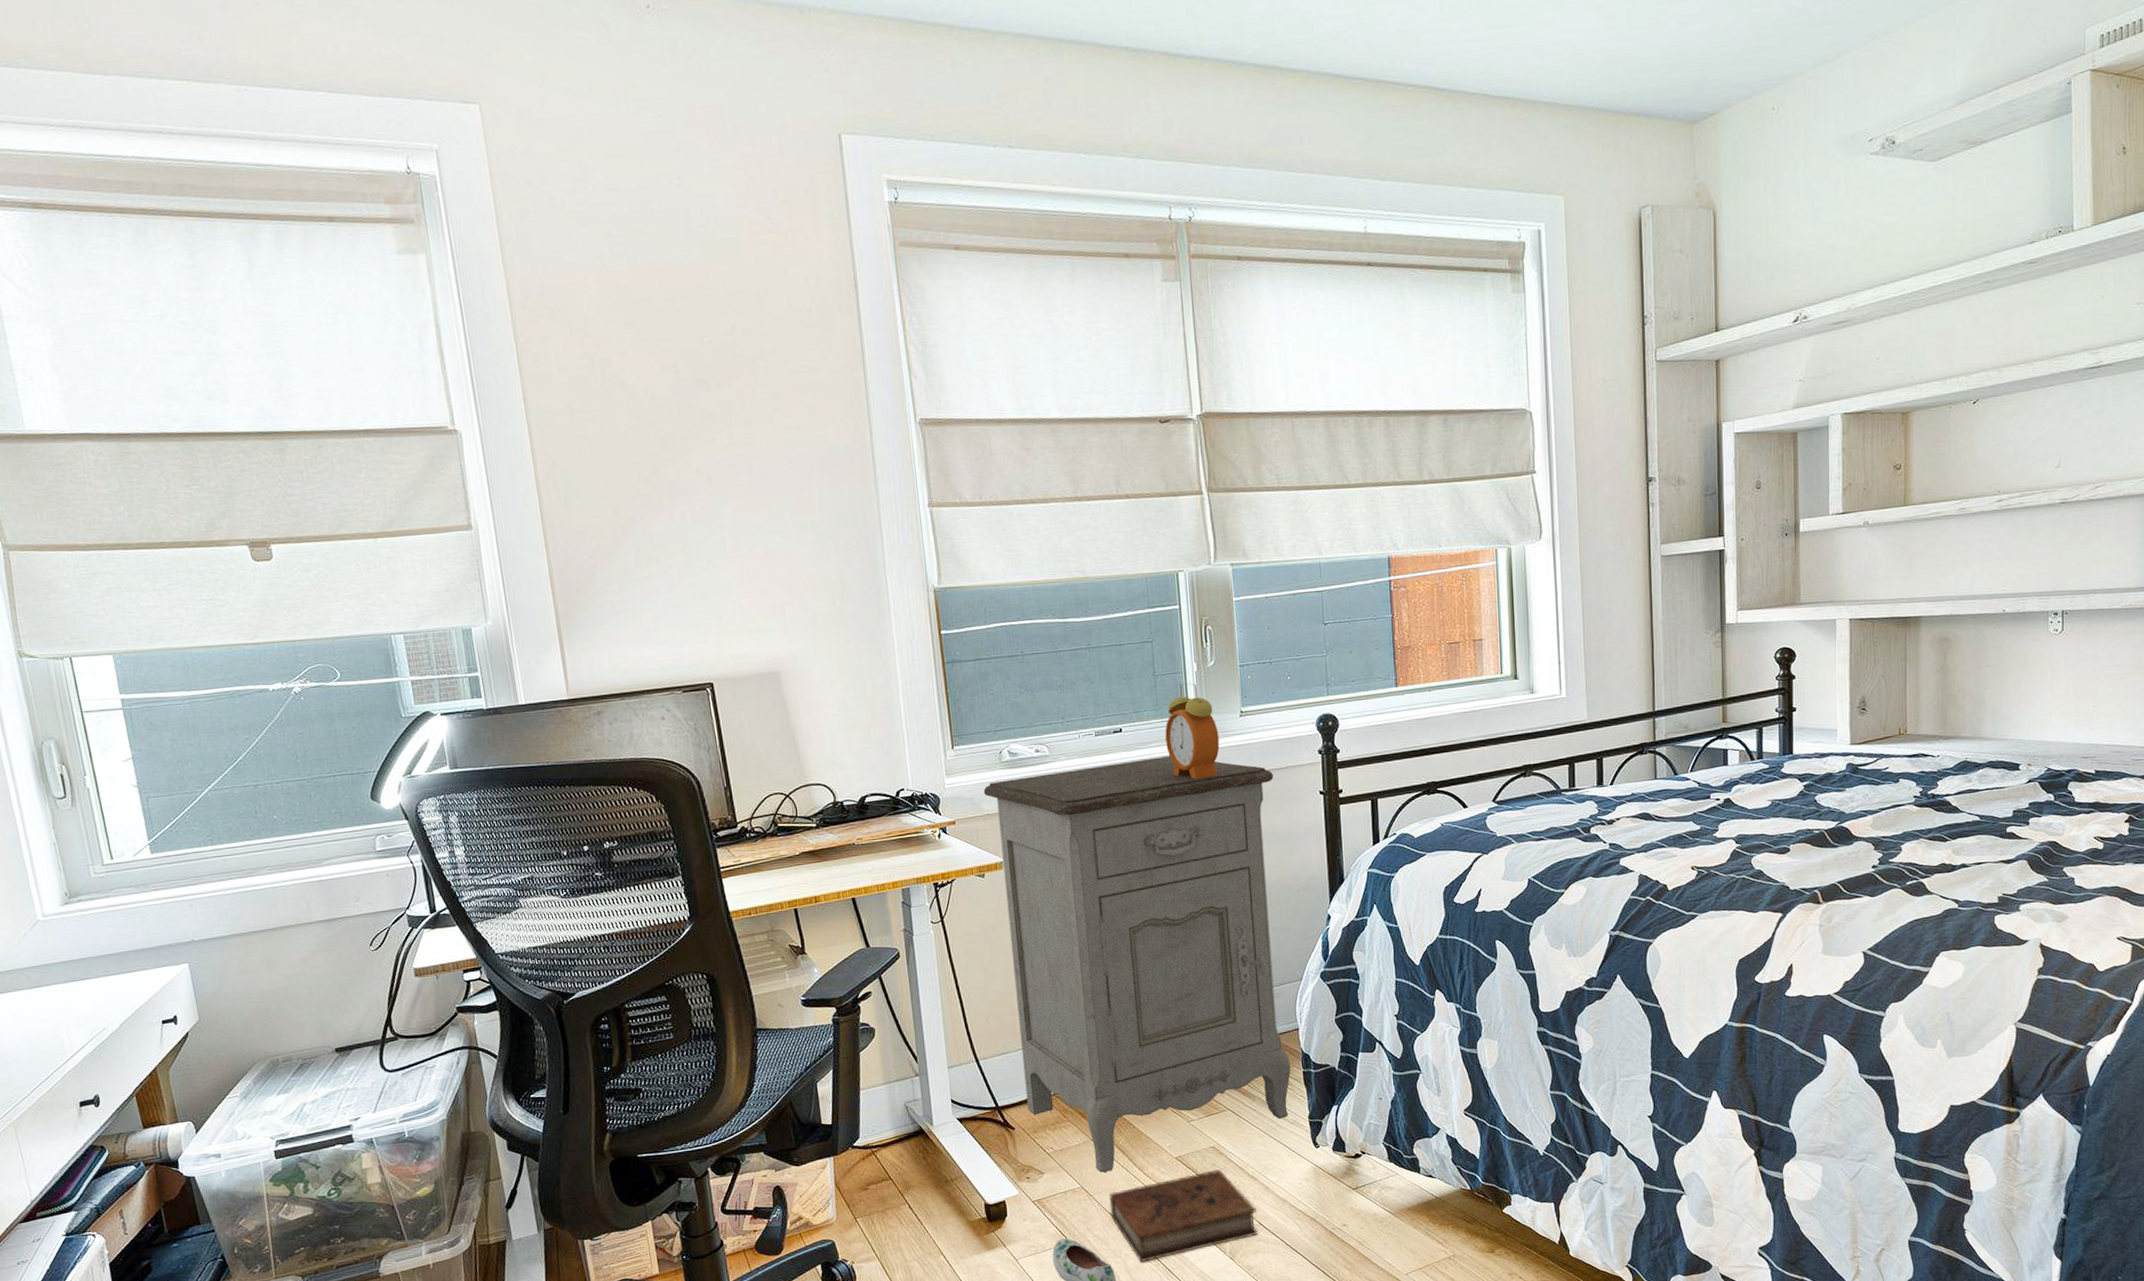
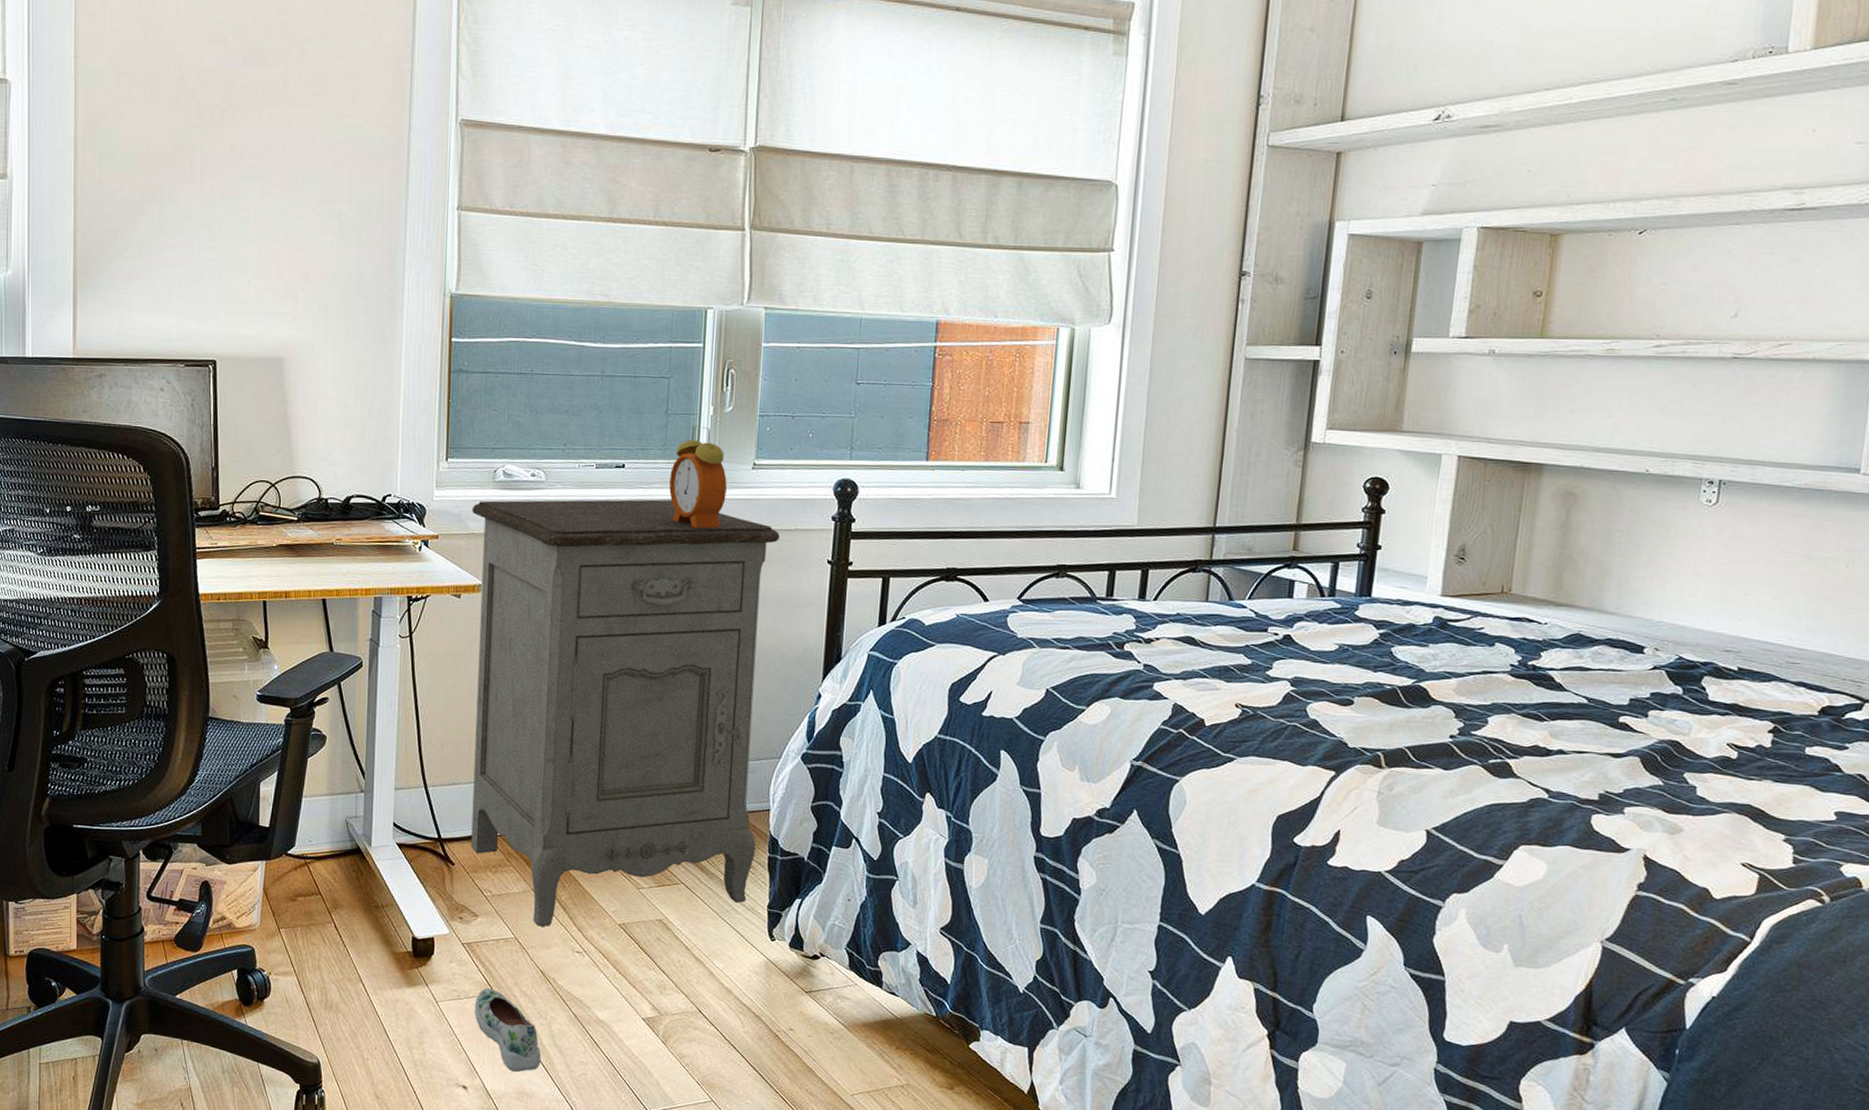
book: present [1109,1169,1258,1262] -> none [541,945,699,1029]

